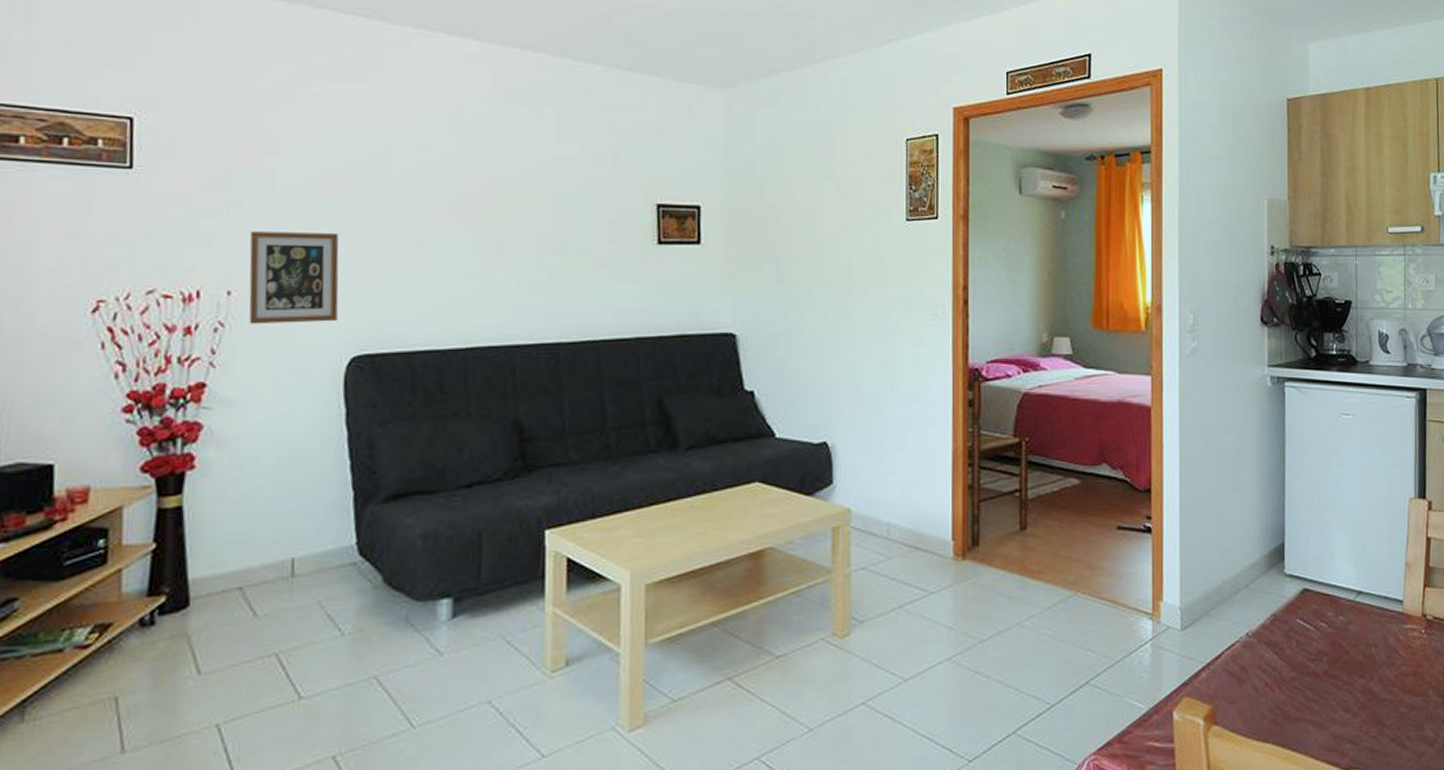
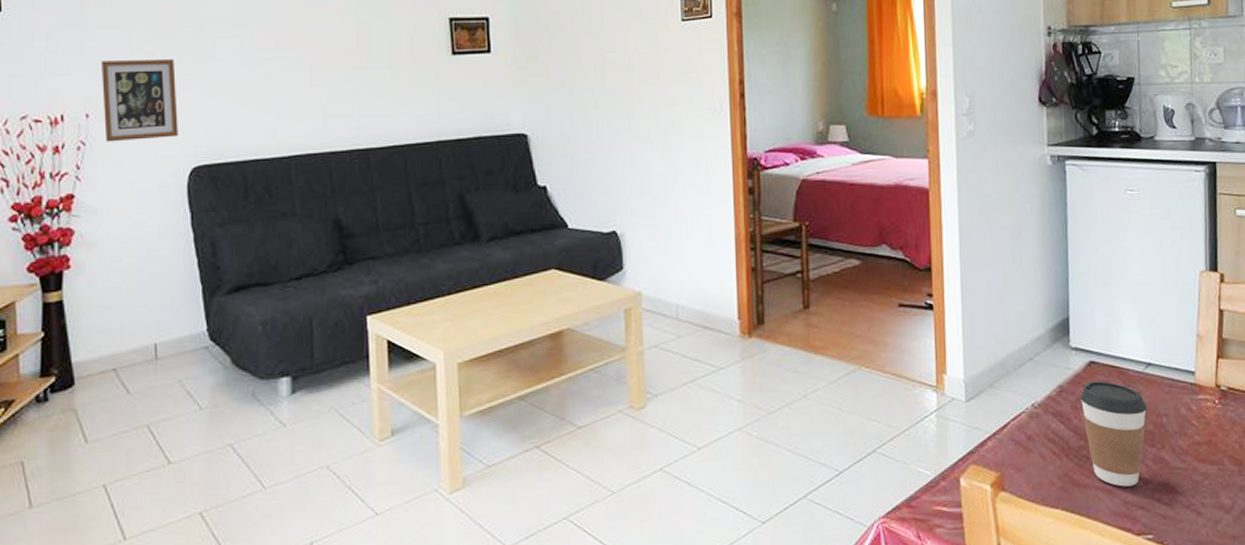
coffee cup: none [1293,609,1358,720] -> present [1080,381,1148,487]

